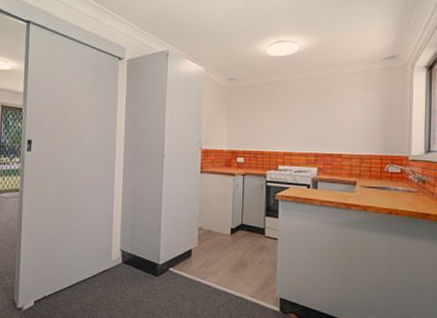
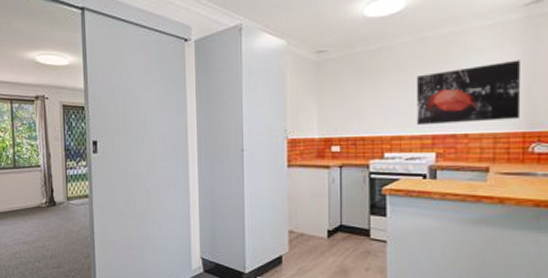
wall art: none [304,99,381,146] -> present [417,60,522,126]

